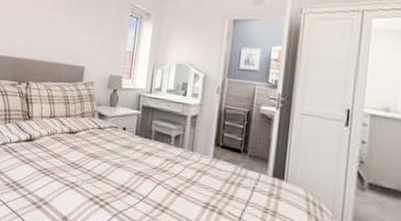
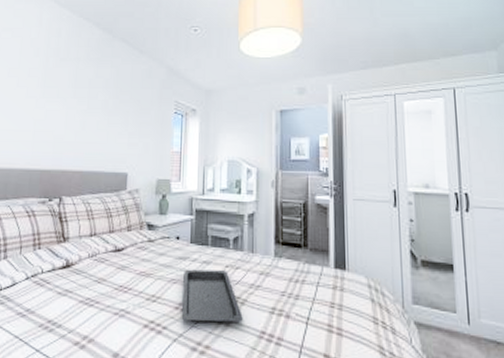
serving tray: none [123,157,178,211] -> present [182,269,243,324]

